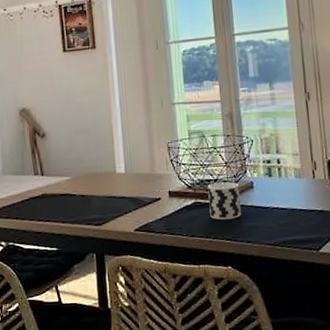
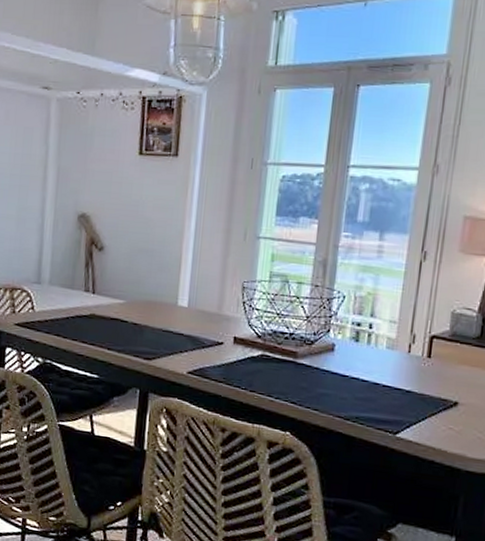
cup: present [207,182,241,220] -> none [277,337,317,382]

